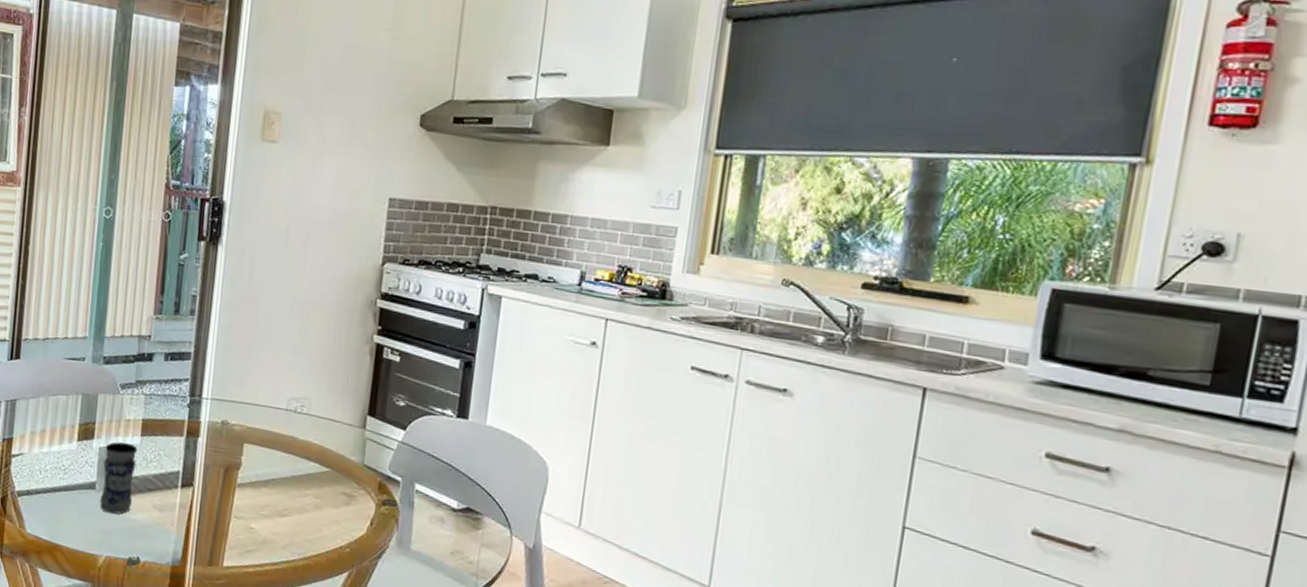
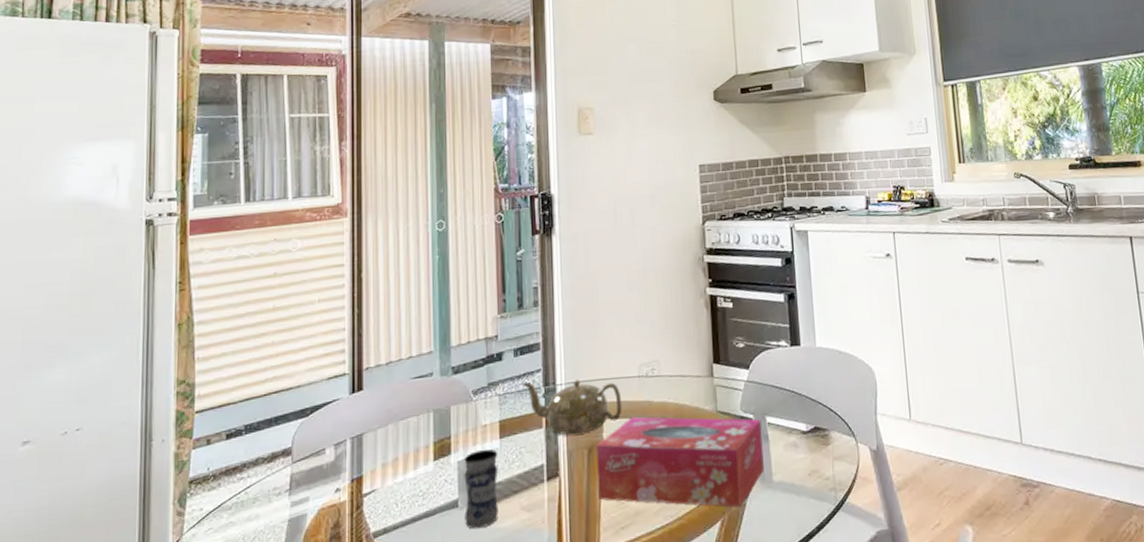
teapot: none [169,387,266,452] -> present [522,380,622,435]
tissue box: none [229,448,409,564] -> present [597,416,764,507]

